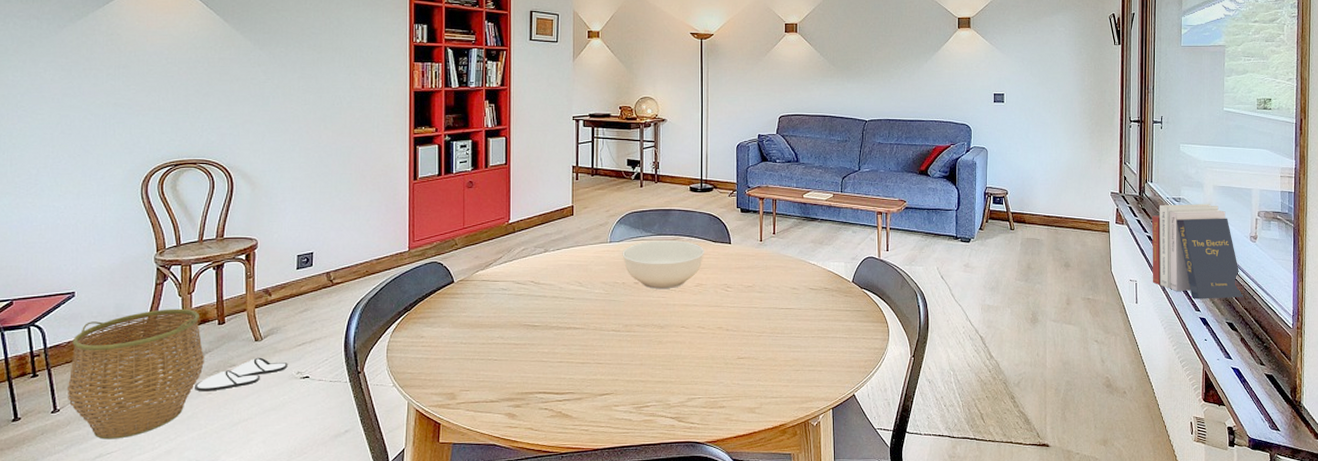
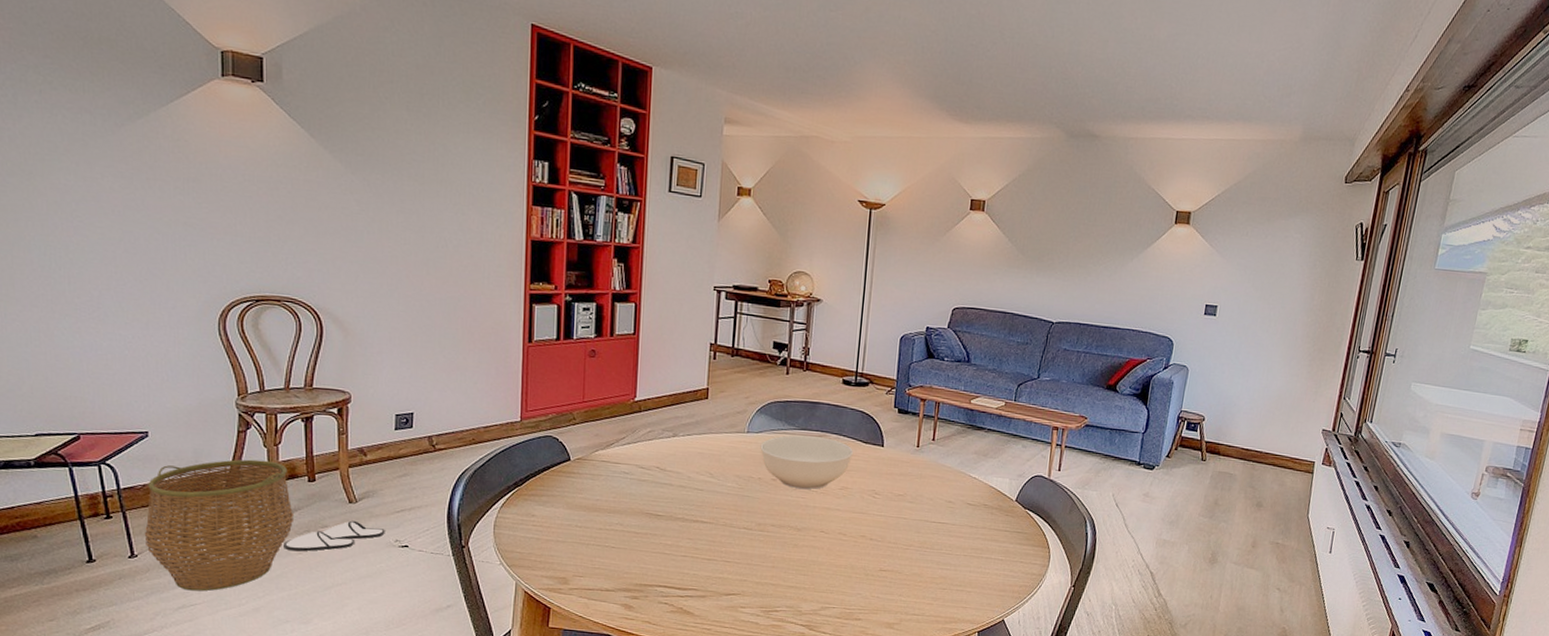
books: present [1152,204,1245,299] -> none [1351,448,1453,558]

